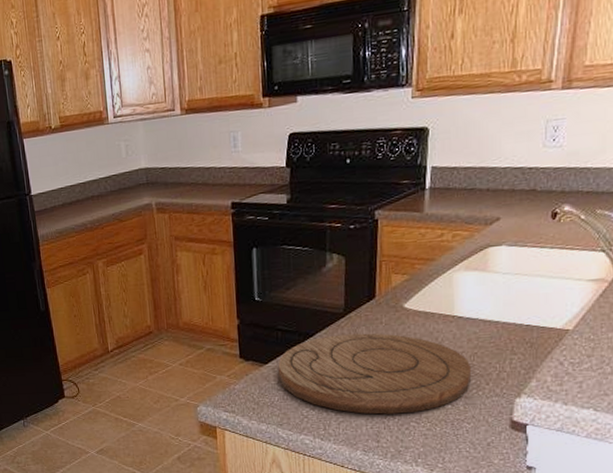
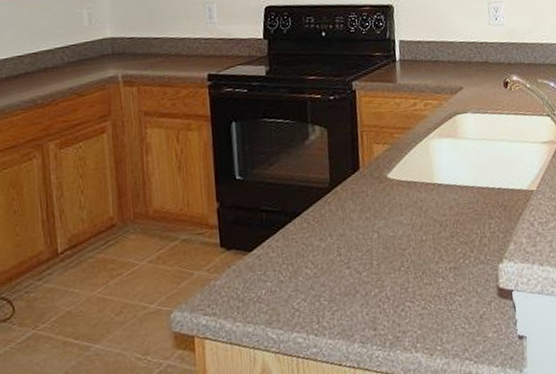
cutting board: present [278,333,472,415] -> none [264,206,457,299]

